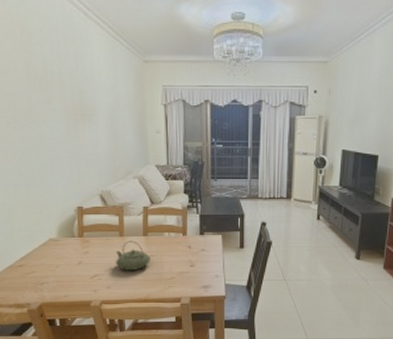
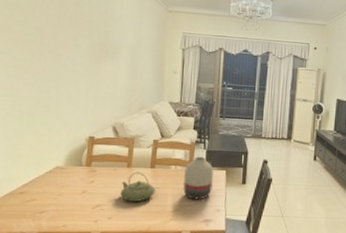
vase: none [178,221,209,266] -> present [183,156,213,200]

